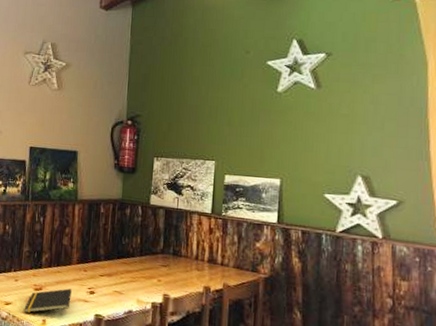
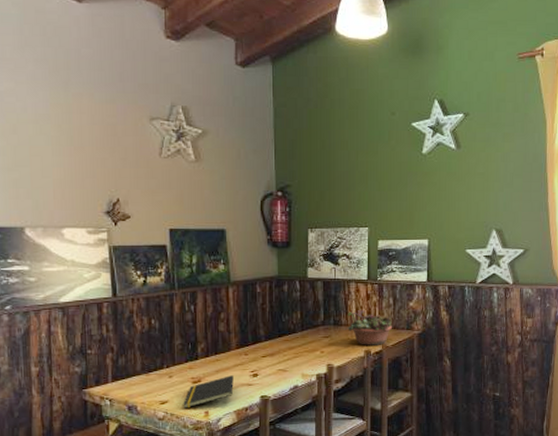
succulent planter: none [182,243,236,284] -> present [343,310,392,345]

